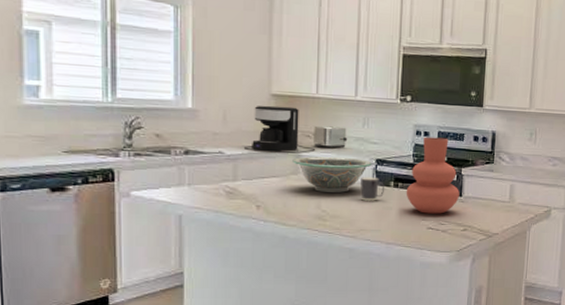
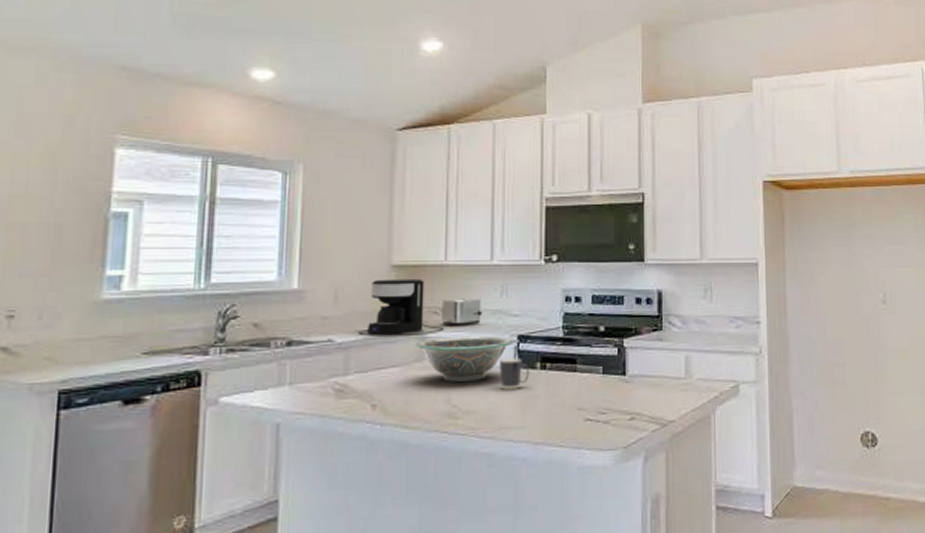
vase: present [406,137,459,214] -> none [556,302,622,401]

